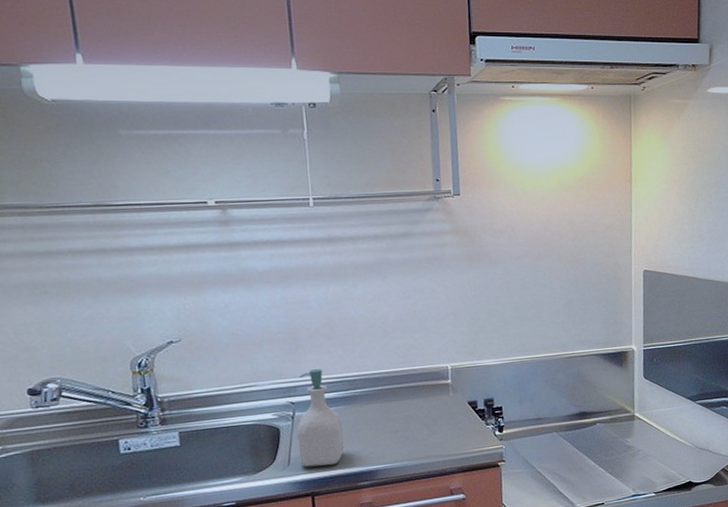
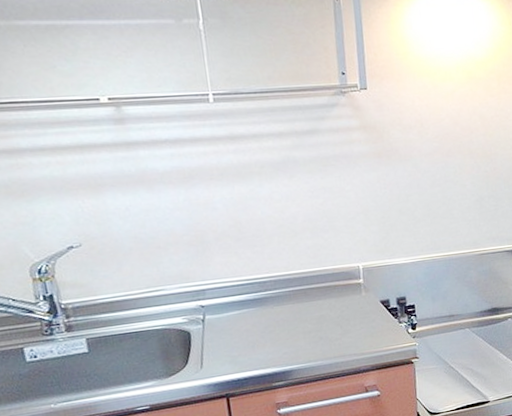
soap bottle: present [297,369,344,468] -> none [207,271,257,370]

